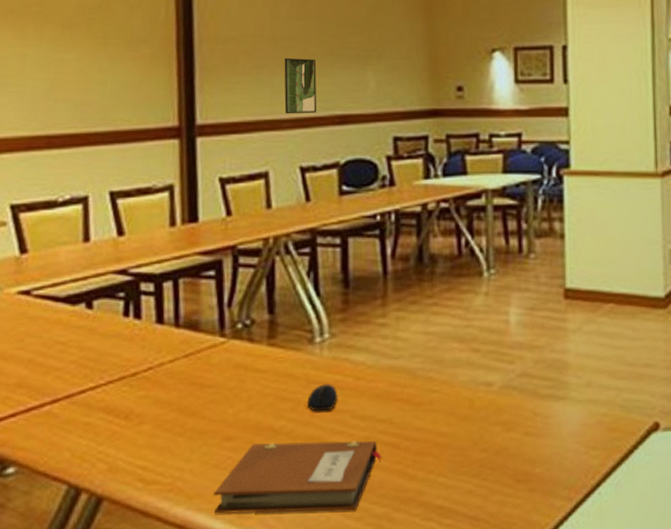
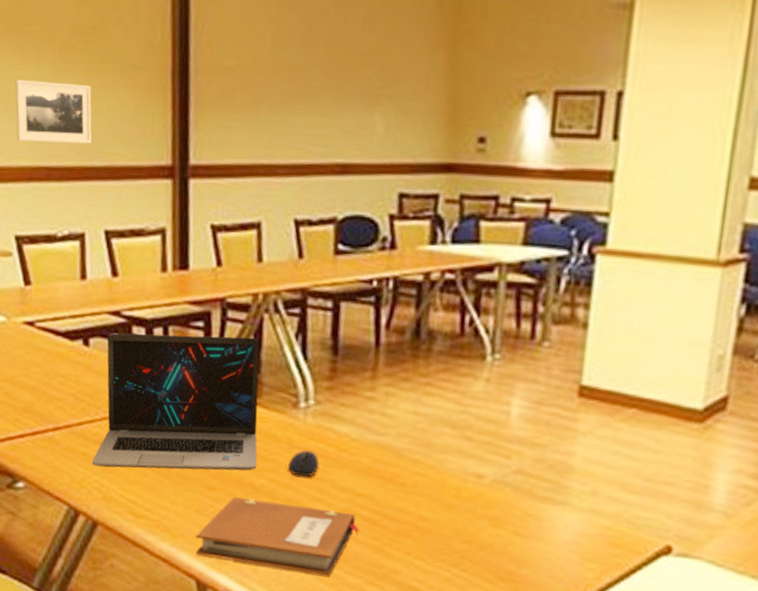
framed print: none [14,55,96,113] -> present [15,79,92,144]
laptop: none [95,280,276,435] -> present [91,333,260,471]
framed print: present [284,57,317,114] -> none [281,93,319,159]

